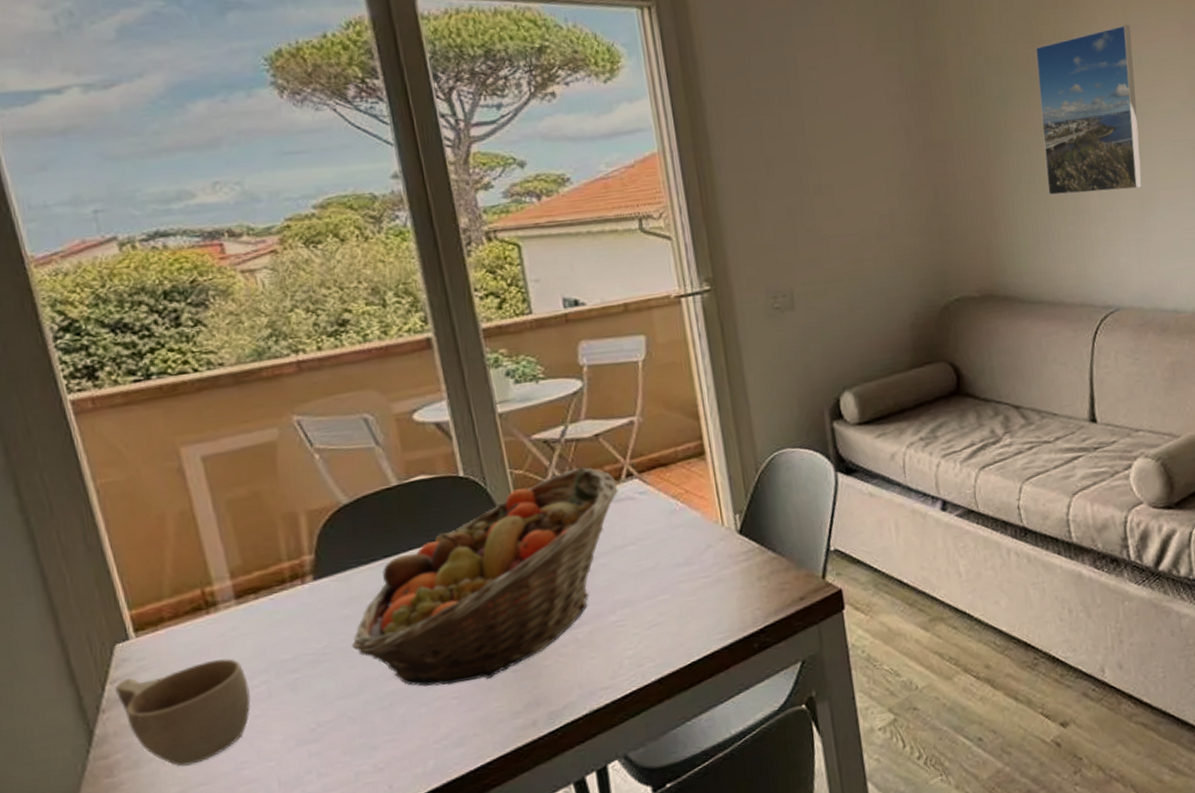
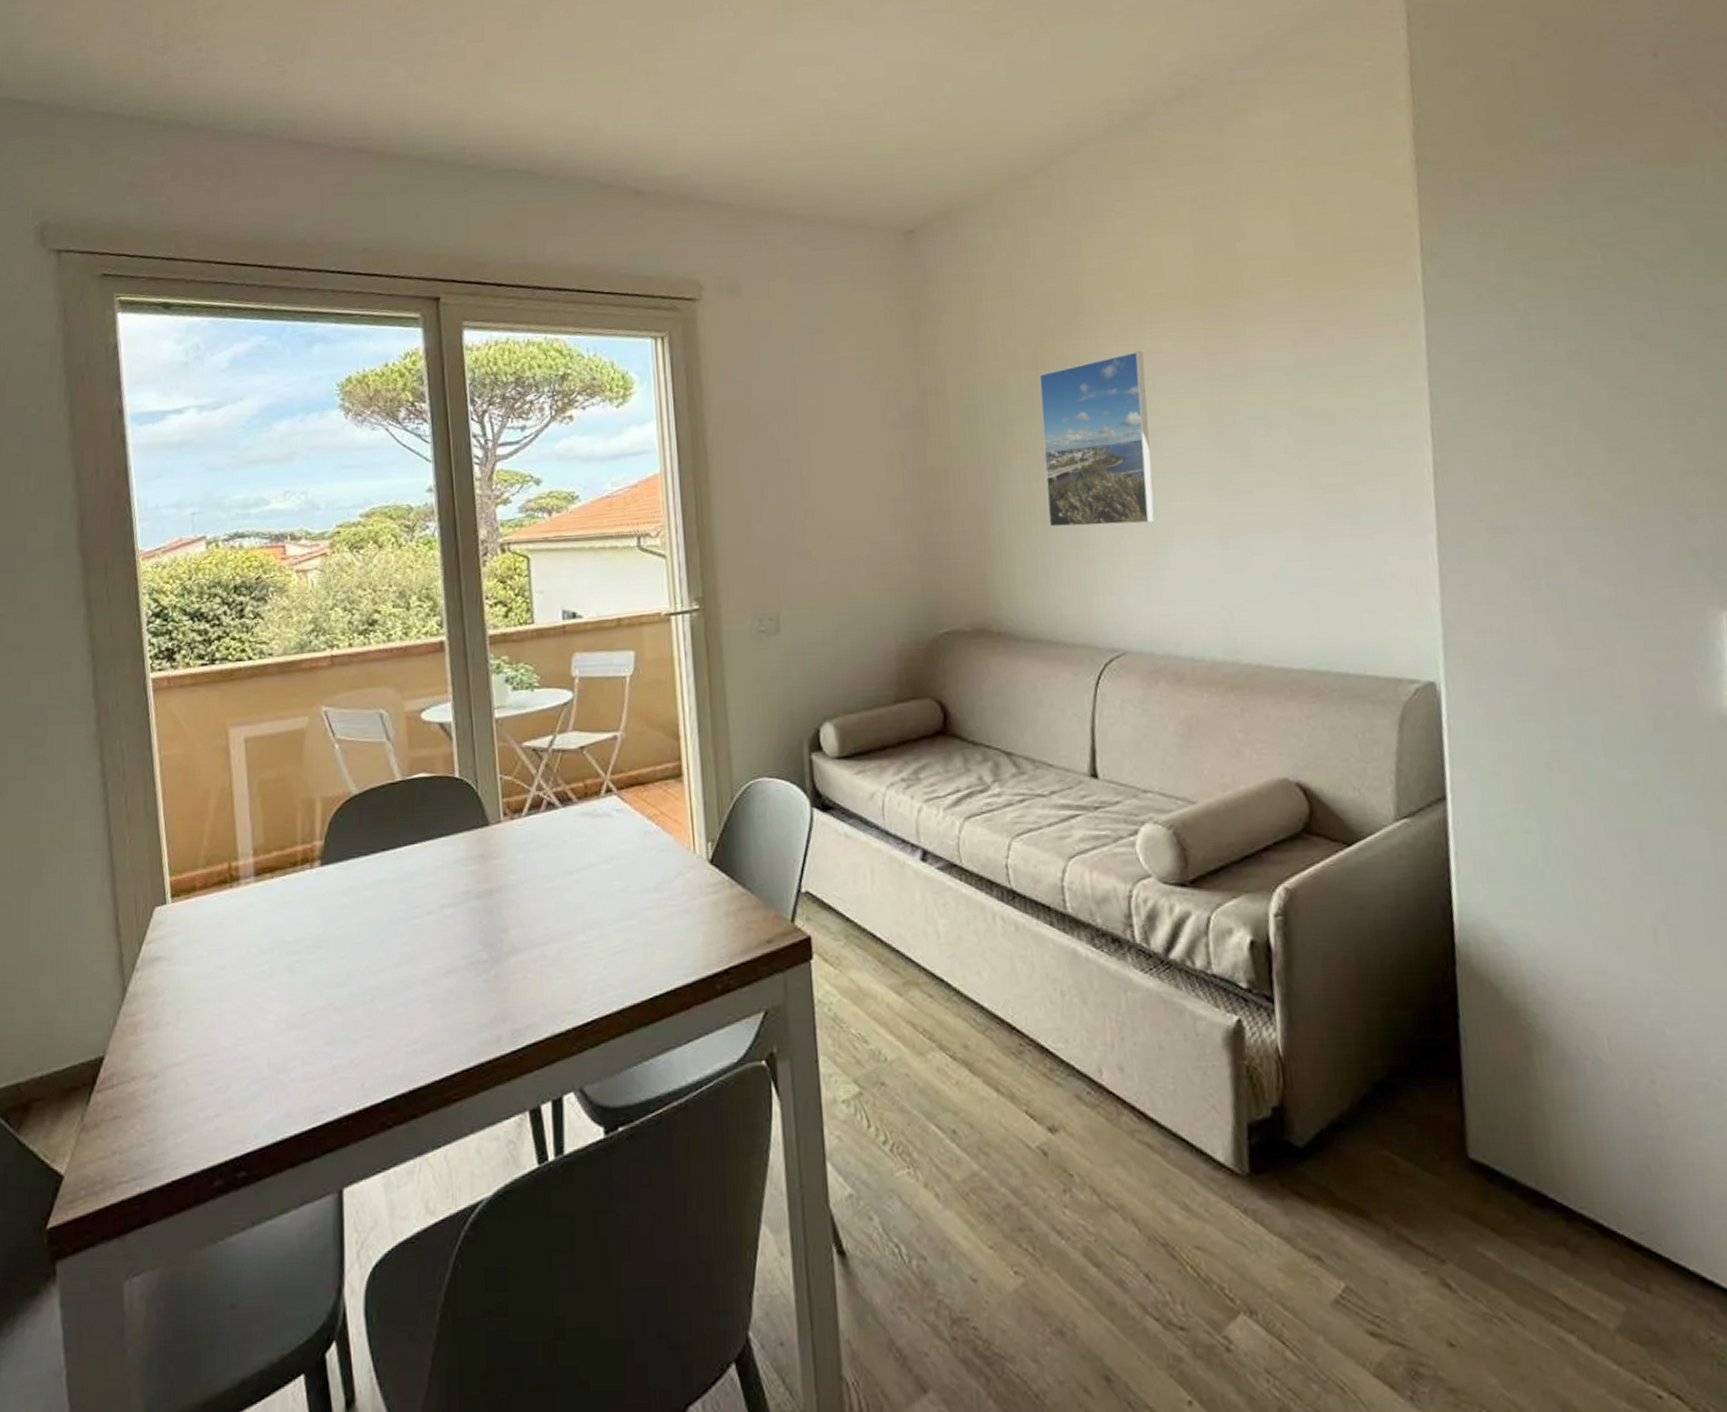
cup: present [115,658,251,767] -> none [150,933,255,1034]
fruit basket: present [352,467,619,687] -> none [345,779,597,987]

